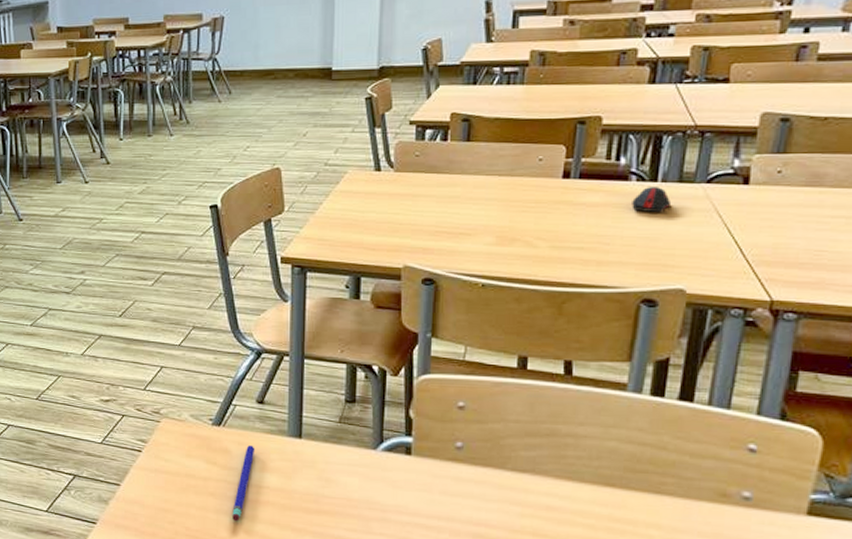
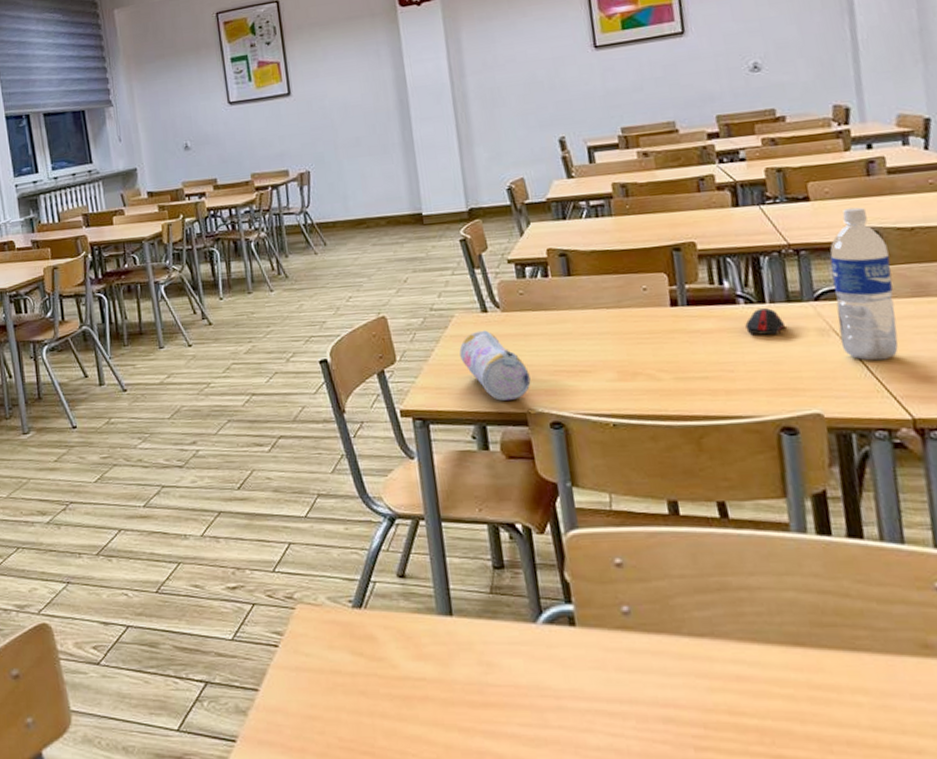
pen: present [232,446,255,522] -> none [388,629,404,725]
pencil case: none [347,188,411,255] -> present [459,330,531,401]
water bottle: none [721,93,795,244] -> present [830,207,899,361]

